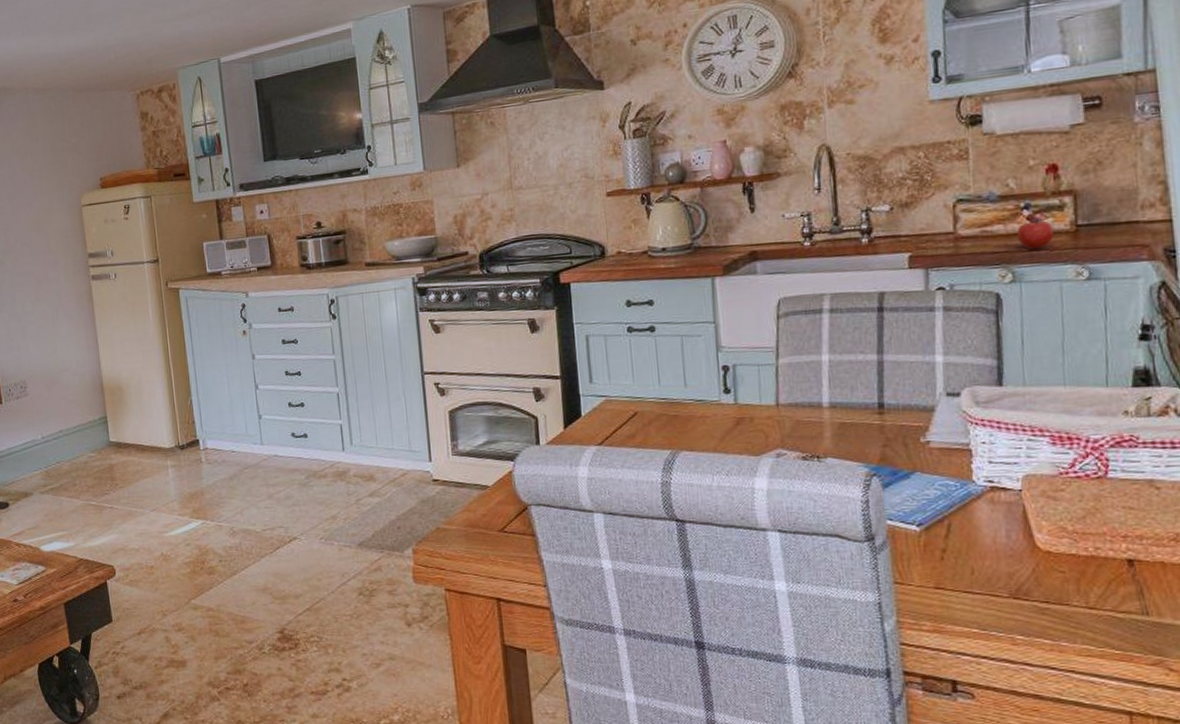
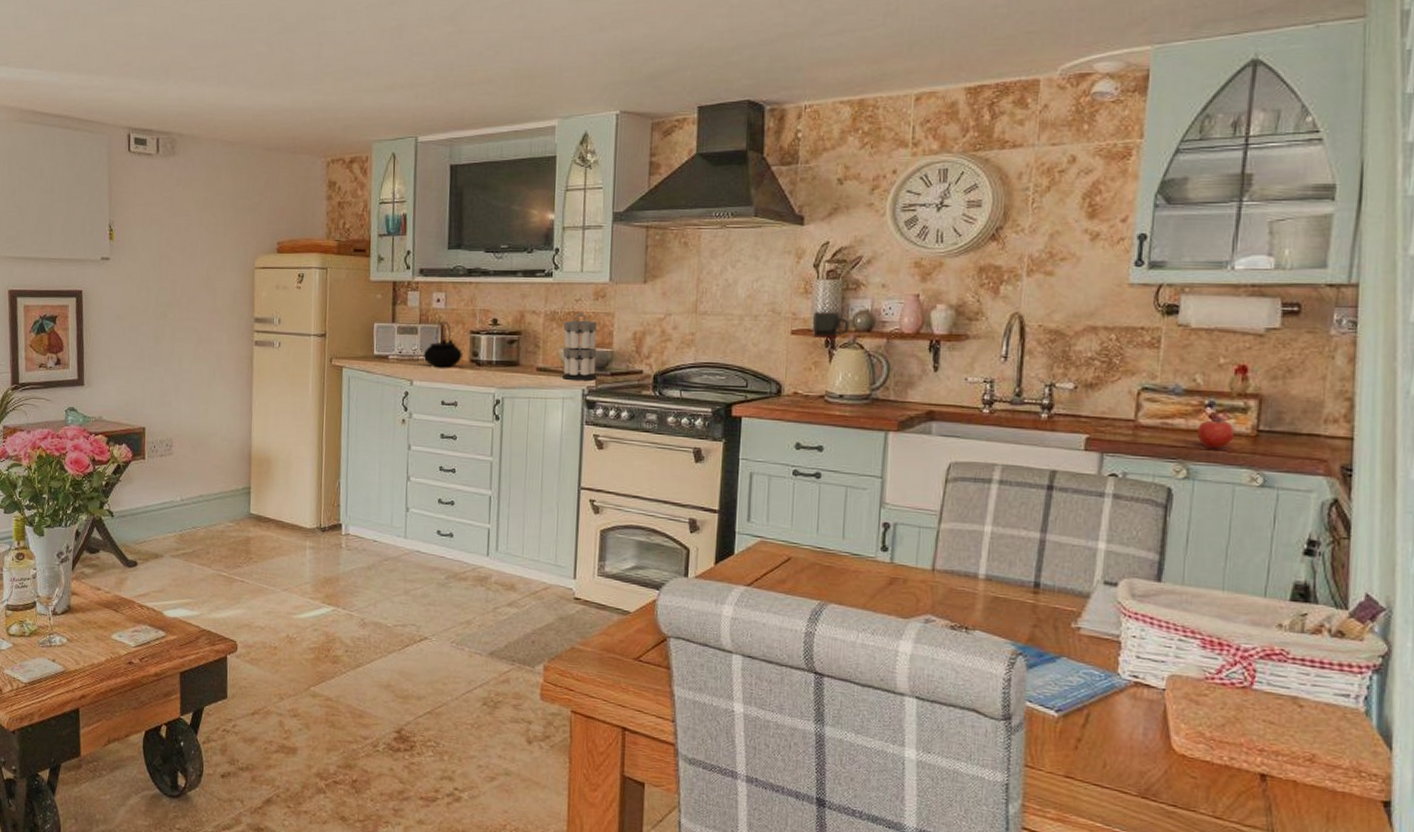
teapot: none [254,231,292,278] -> present [423,321,463,369]
spice rack: none [385,204,425,272] -> present [562,313,597,382]
mug: none [626,169,663,196] -> present [813,312,850,338]

